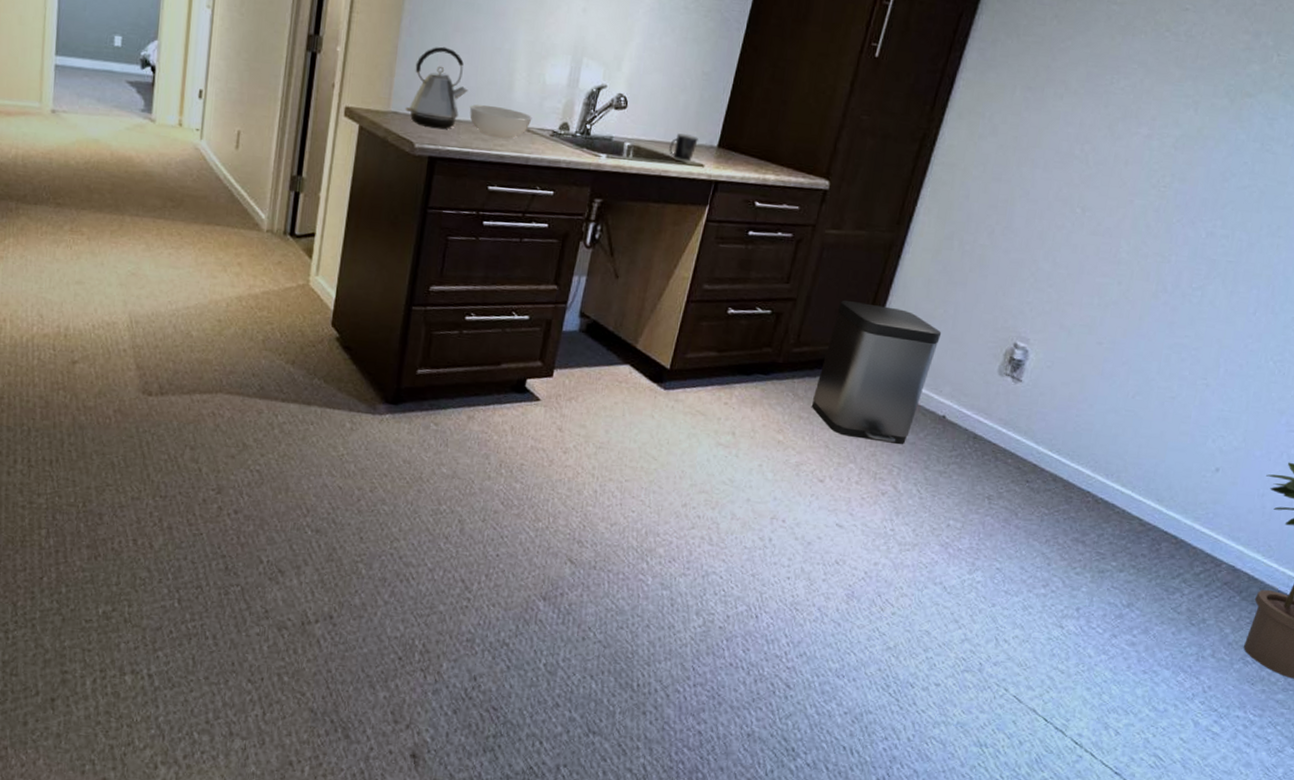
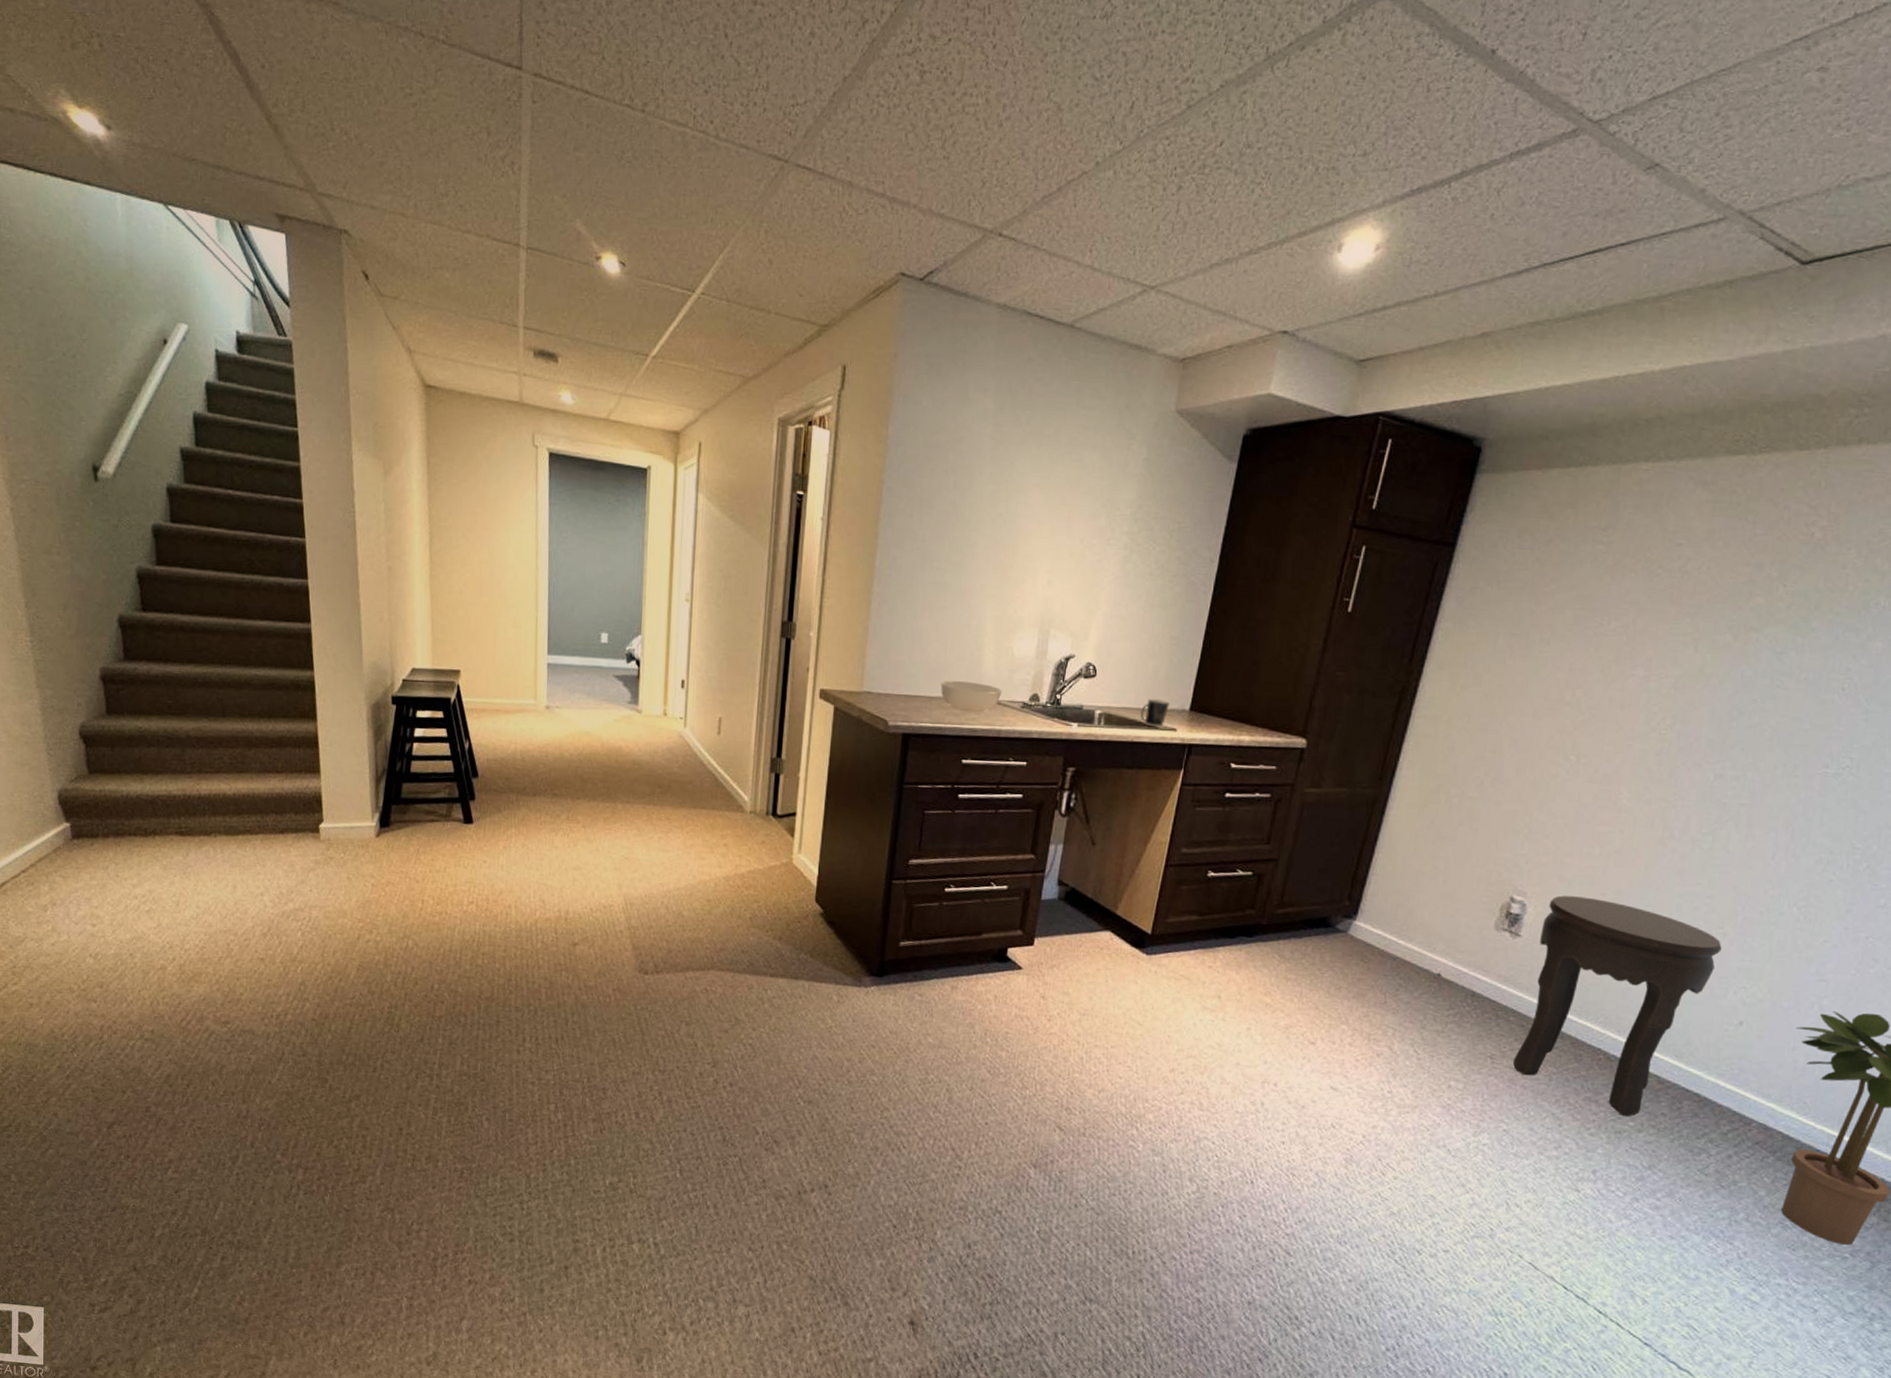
kettle: present [404,46,469,130] -> none [877,626,939,707]
pedal bin: present [811,300,942,444] -> none [1298,858,1432,1004]
side table: none [1008,343,1204,557] -> present [1513,895,1722,1116]

